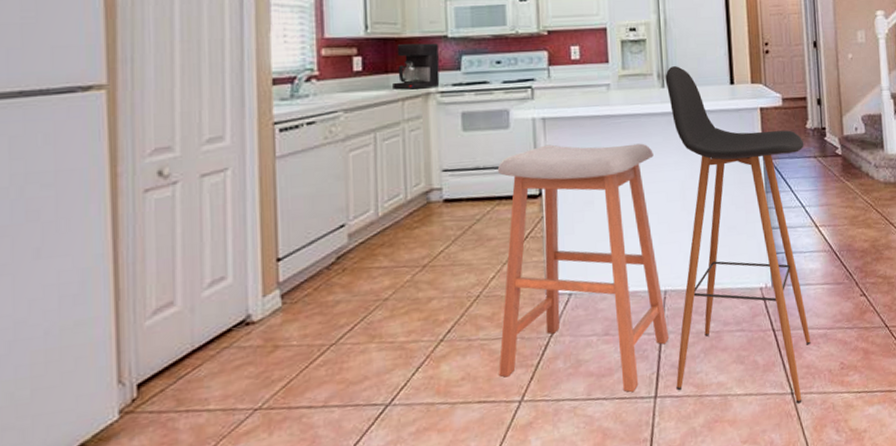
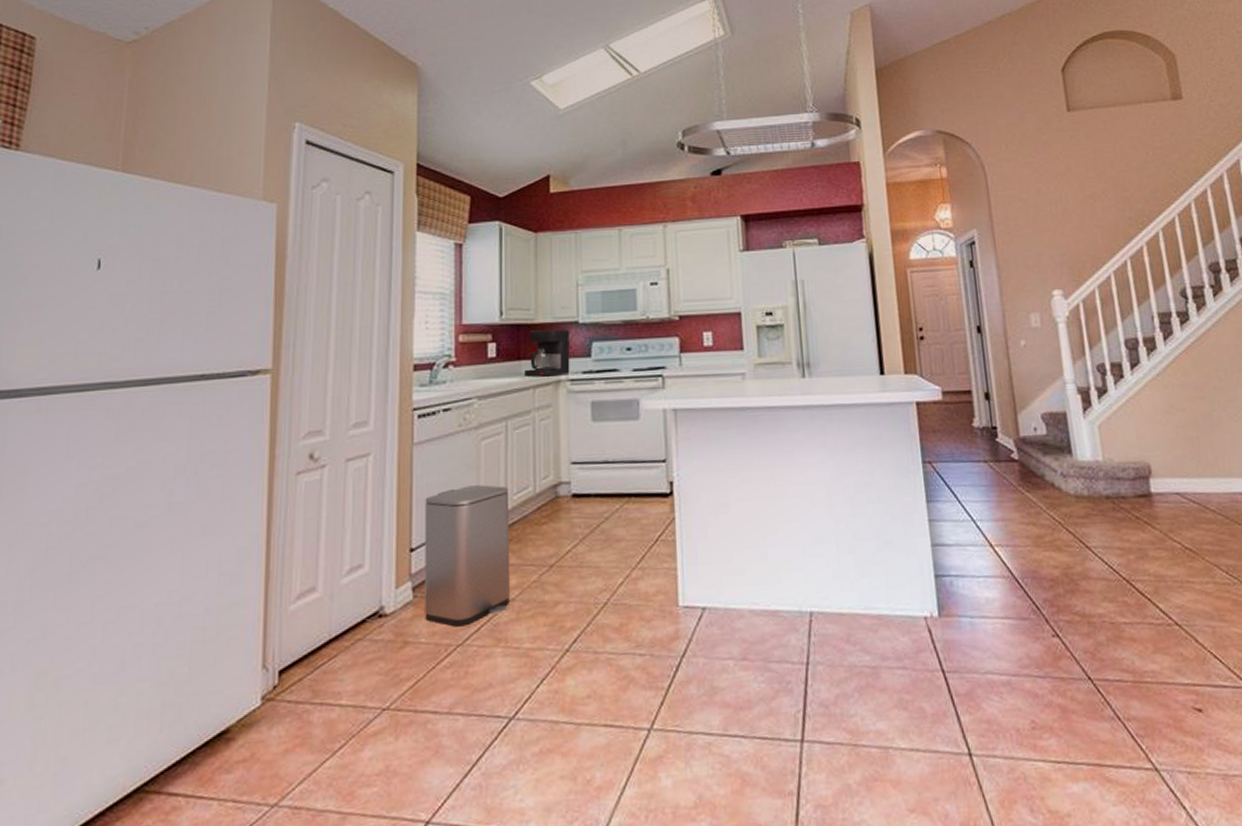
pedal bin: none [291,194,384,328] -> present [425,485,511,627]
stool: present [497,143,670,393] -> none [626,438,817,733]
bar stool: present [665,66,811,404] -> none [805,354,991,769]

